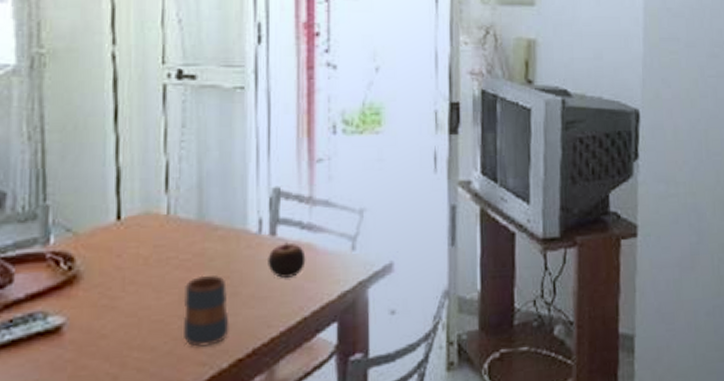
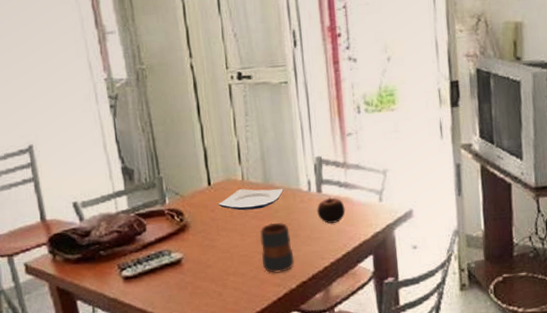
plate: none [128,227,224,257] -> present [218,188,284,211]

